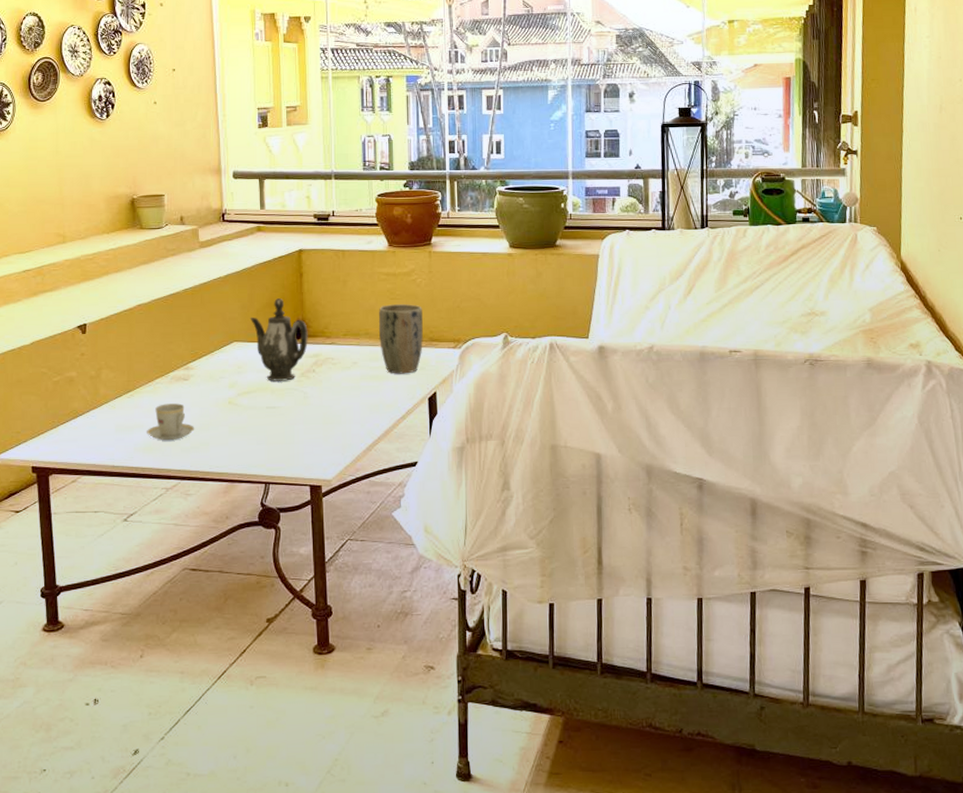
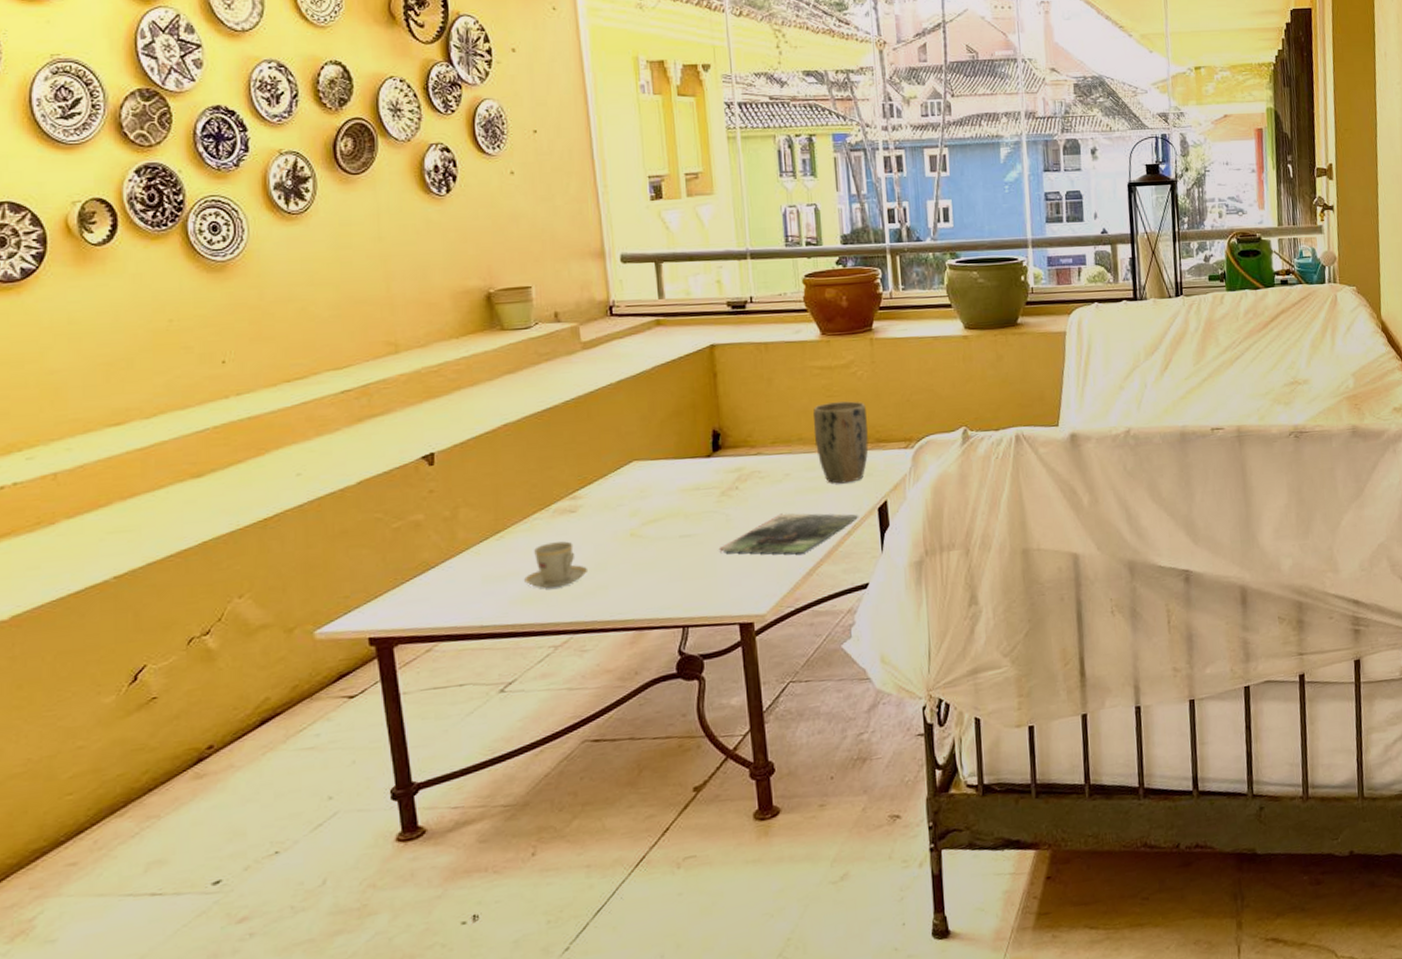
teapot: present [250,298,308,381] -> none [652,405,728,505]
magazine: none [298,395,412,431] -> present [720,513,859,554]

